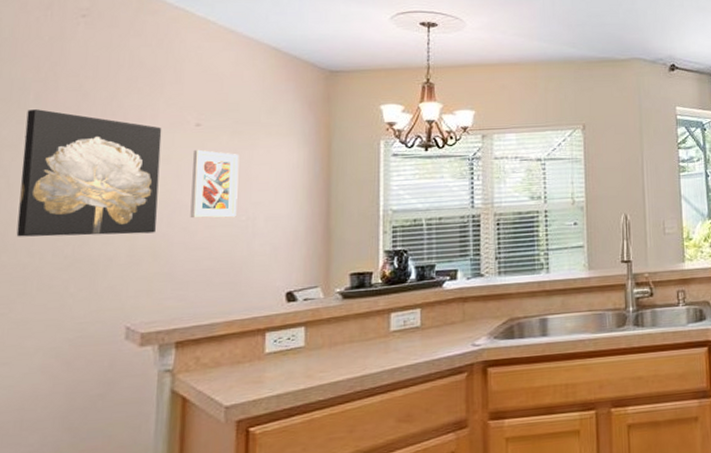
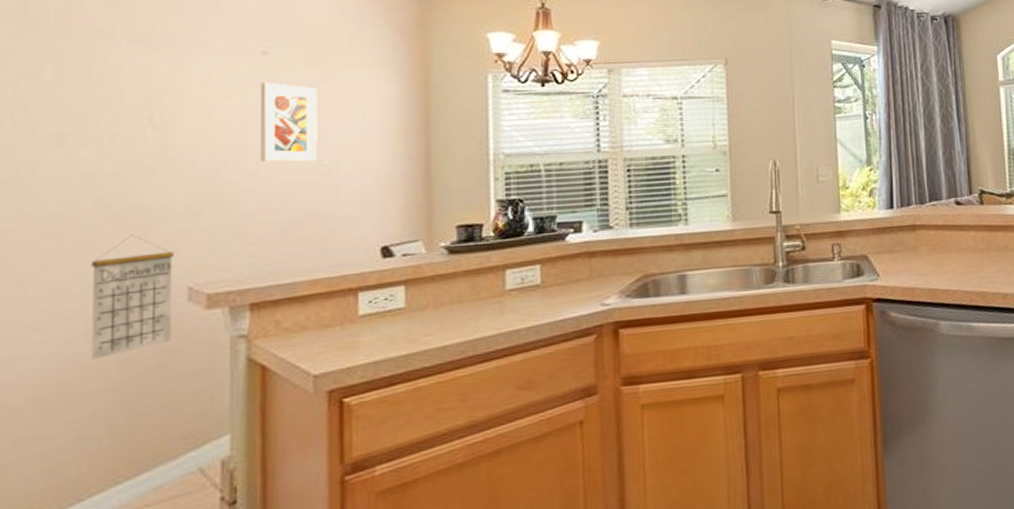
wall art: present [16,109,162,237] -> none [44,31,220,183]
calendar: none [44,281,117,390] -> present [90,235,175,359]

